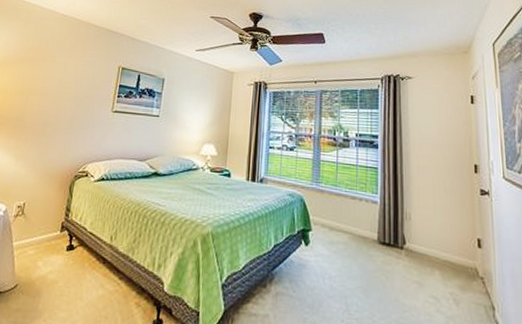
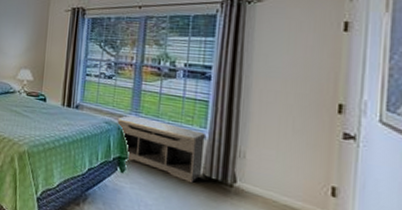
bench: none [300,185,377,250] -> present [117,115,205,184]

